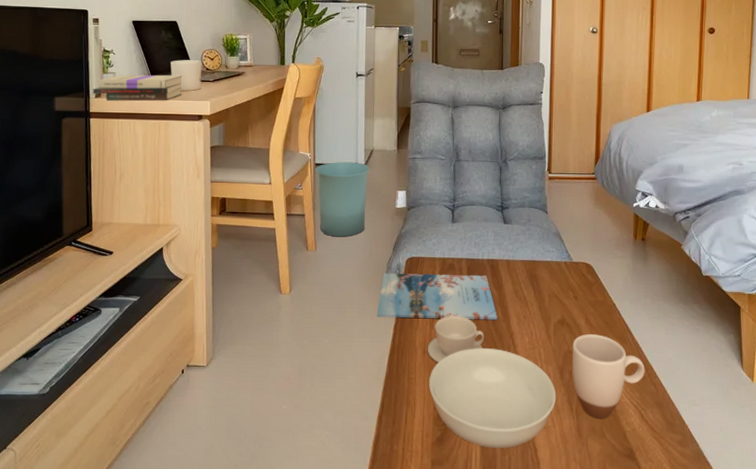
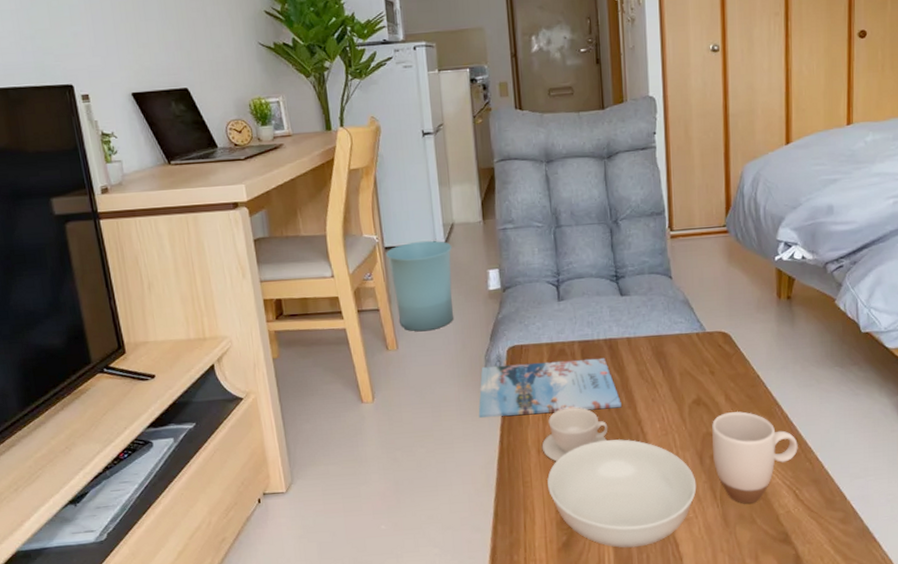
books: present [93,74,183,102] -> none [97,155,209,196]
mug: present [170,60,202,92] -> none [188,134,231,176]

